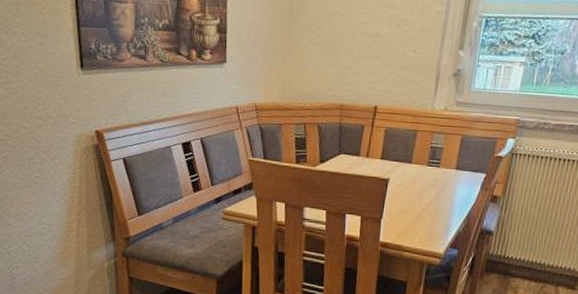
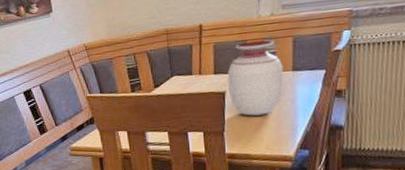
vase: none [392,132,448,209] -> present [227,40,284,116]

